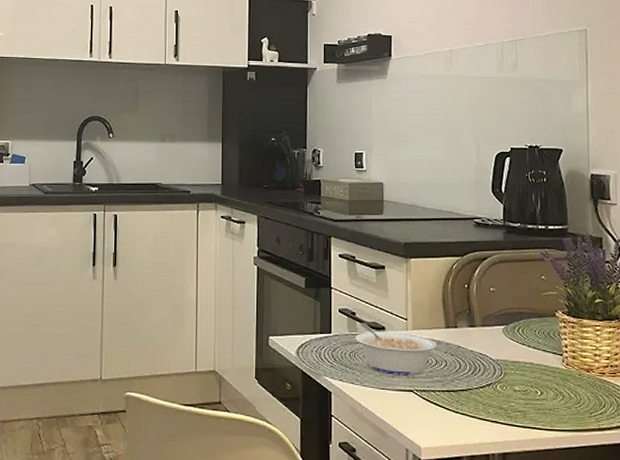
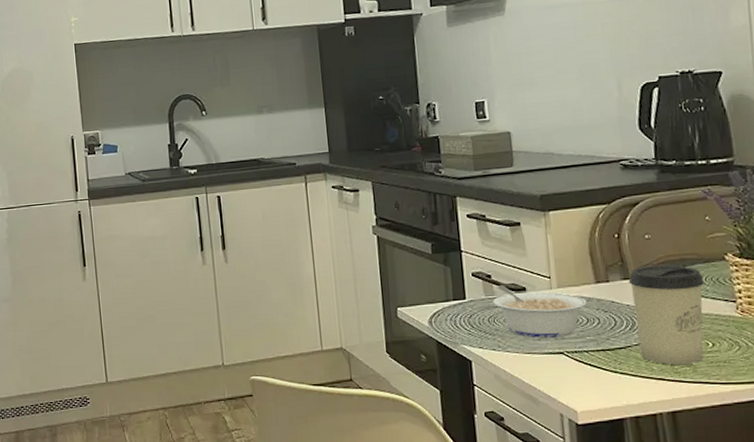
cup: none [474,316,537,409] -> present [628,265,704,364]

